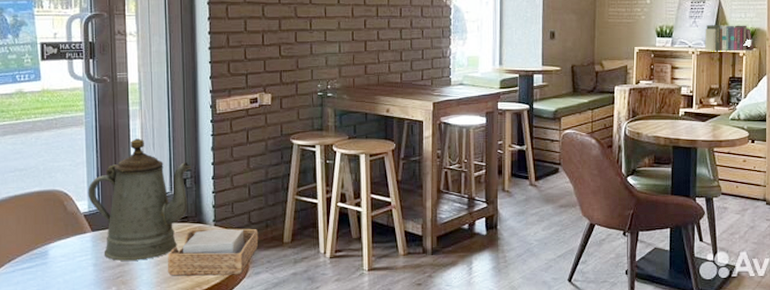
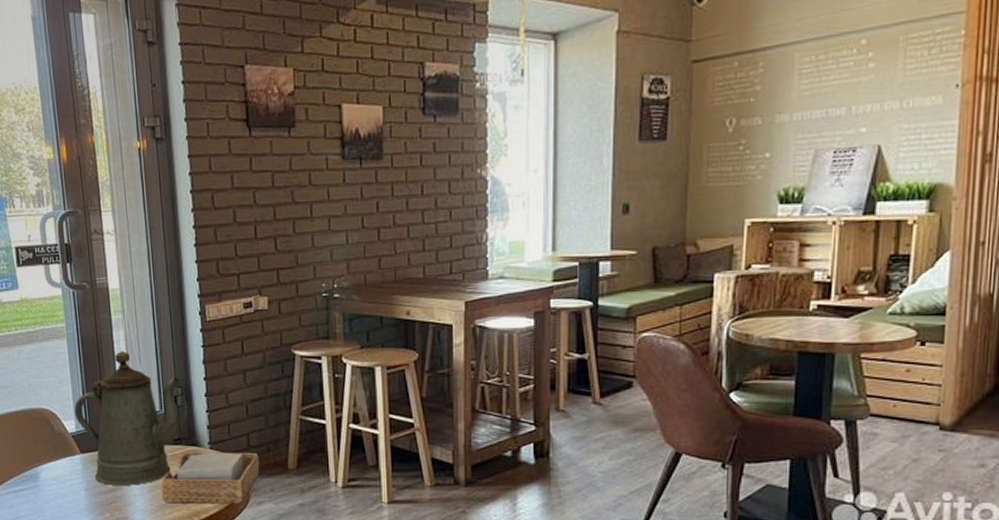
books: present [705,25,754,52] -> none [853,179,931,221]

